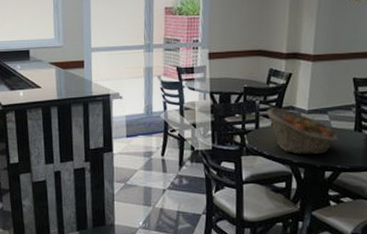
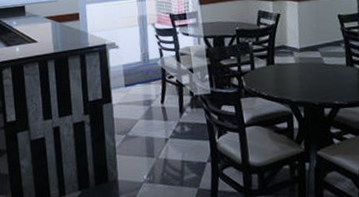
fruit basket: present [266,107,338,155] -> none [259,47,332,94]

